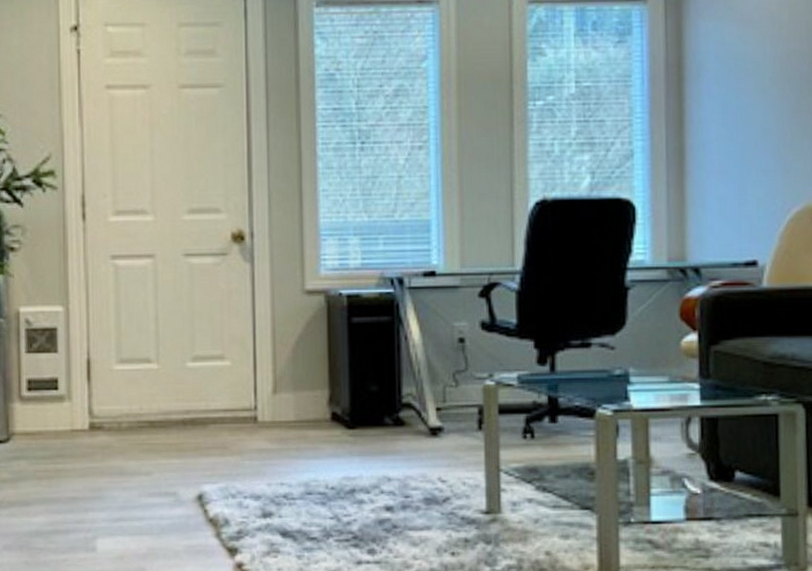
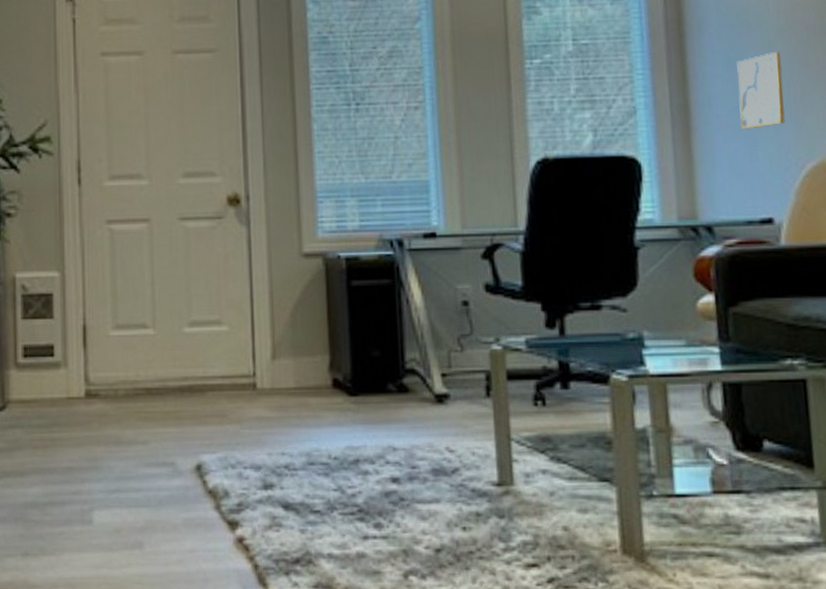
wall art: none [731,98,775,174] -> present [737,52,786,130]

